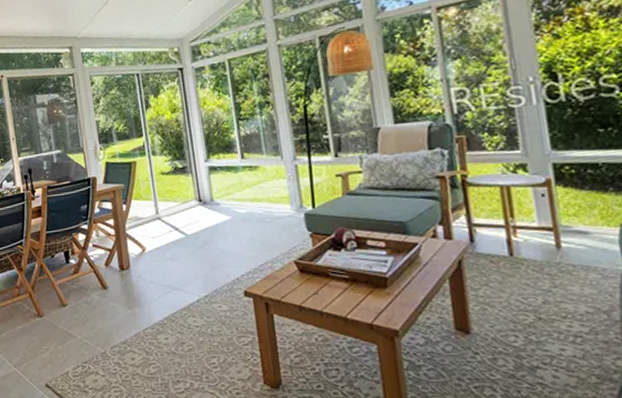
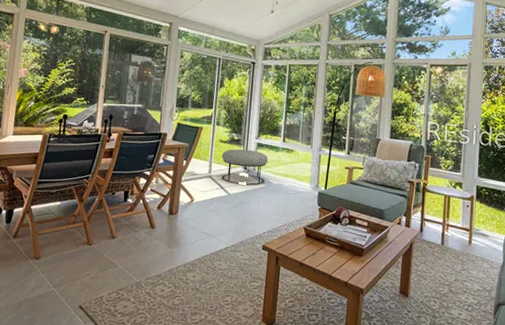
ottoman: none [166,176,228,222] -> present [221,149,269,185]

